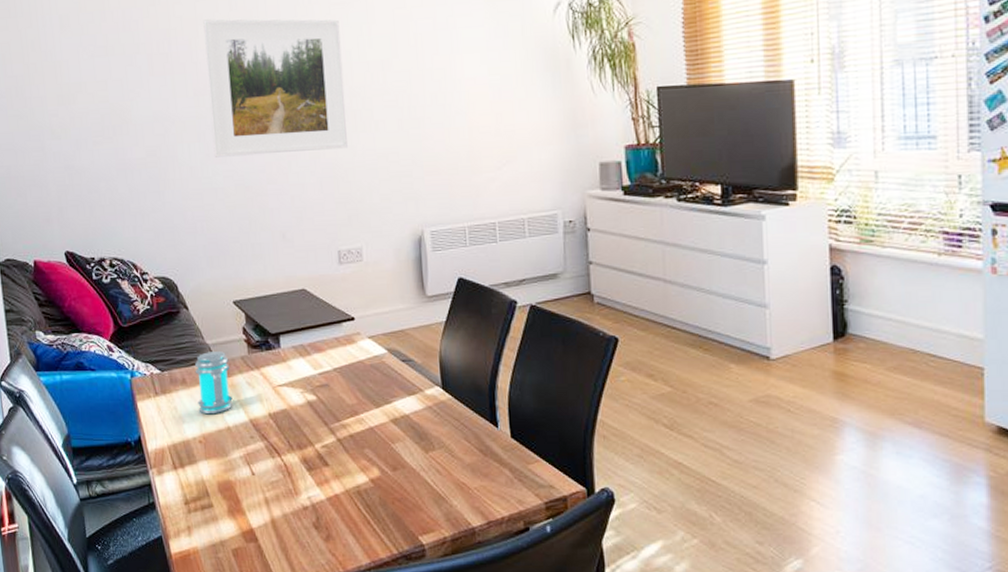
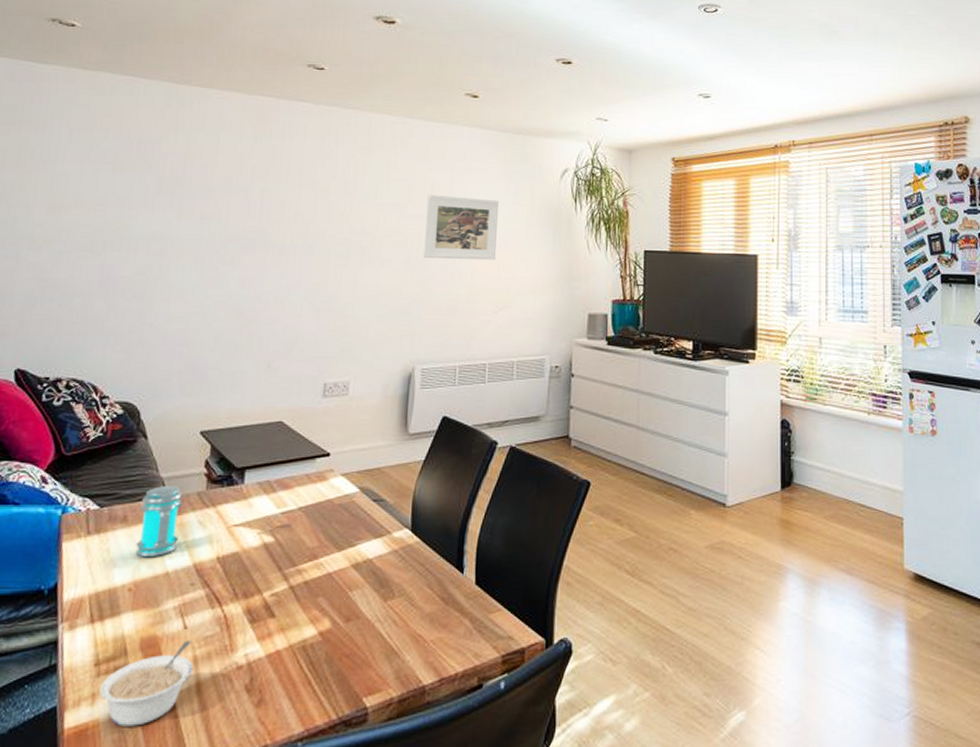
legume: none [192,485,266,554] -> present [99,640,193,727]
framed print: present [203,19,348,157] -> none [210,149,361,283]
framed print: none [412,45,492,116] -> present [424,194,500,261]

